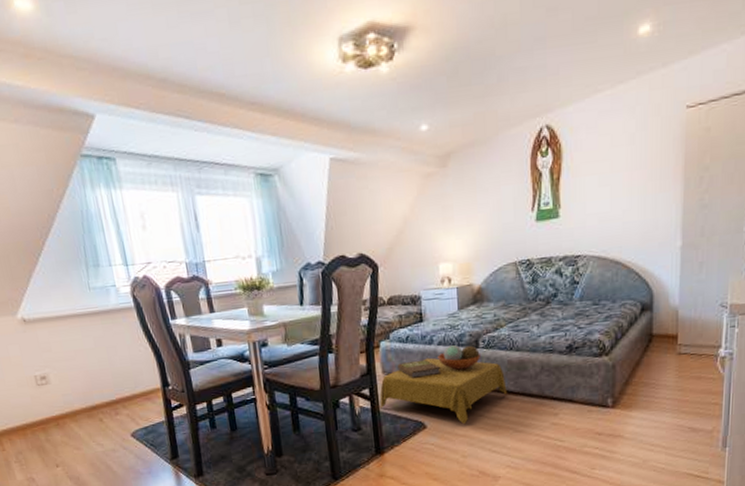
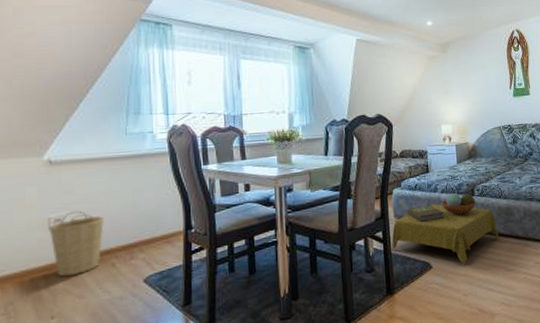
basket: none [37,369,89,431] -> present [49,211,104,277]

